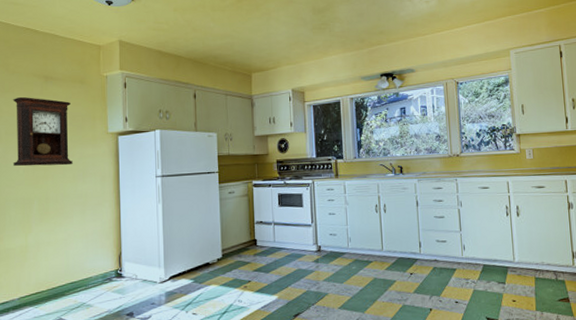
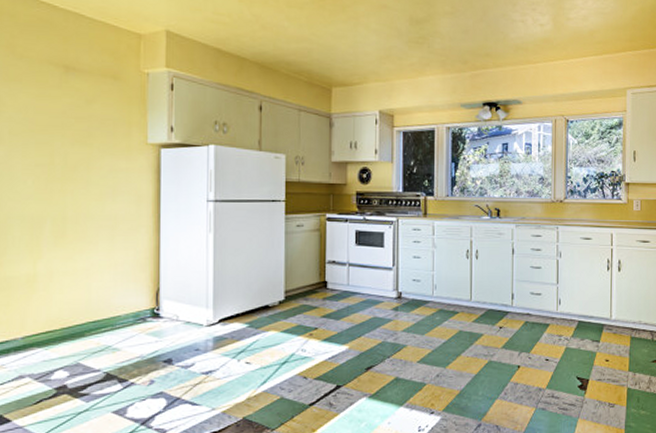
pendulum clock: present [12,96,73,167] -> none [18,88,100,180]

